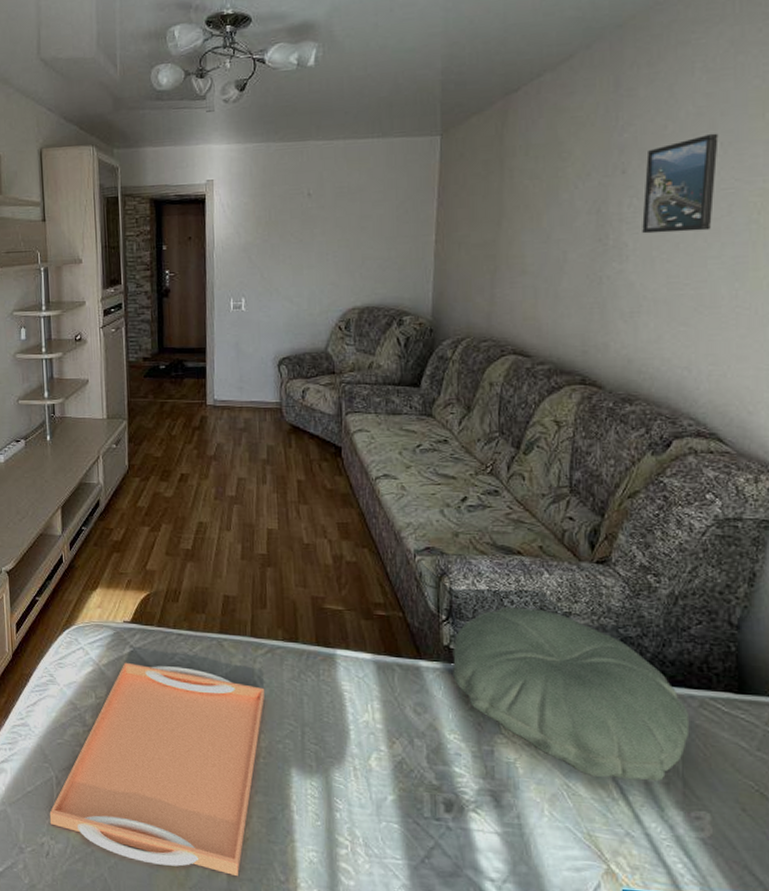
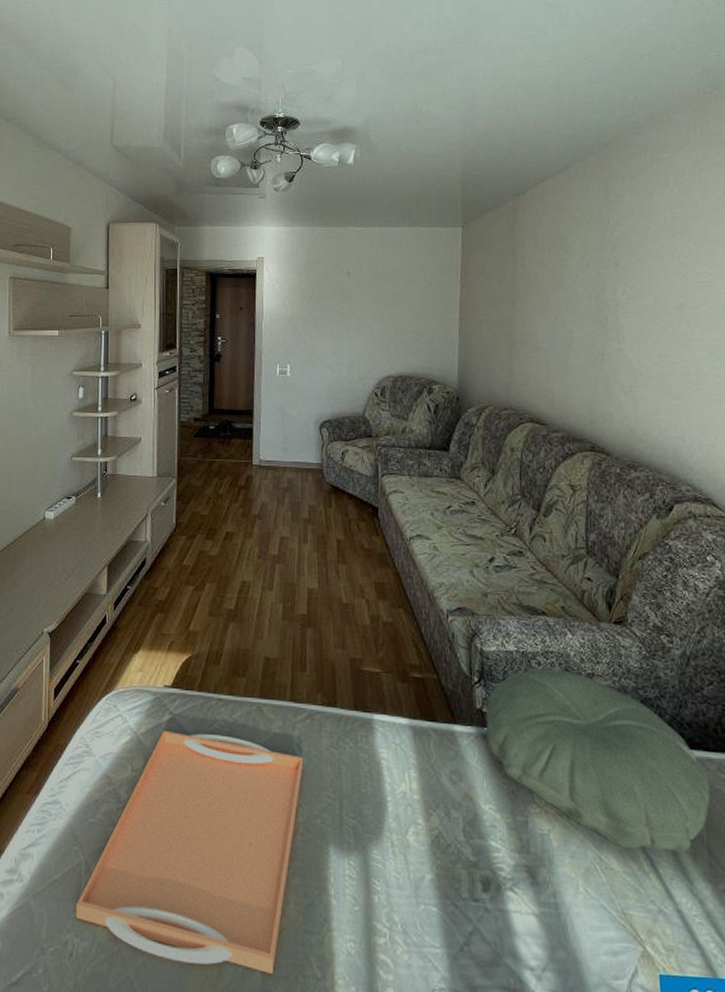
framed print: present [642,133,719,234] -> none [634,235,693,318]

